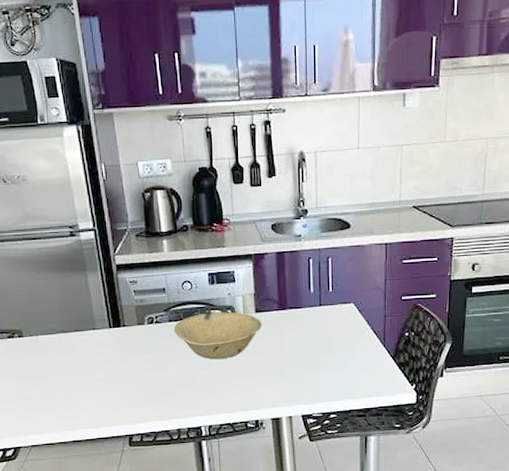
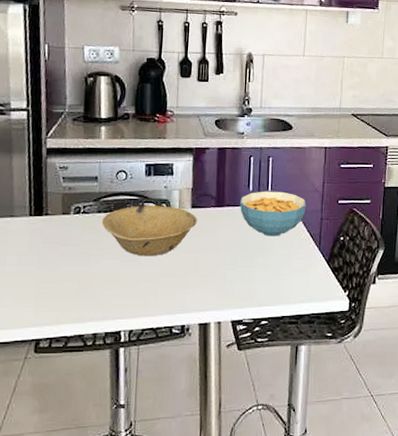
cereal bowl: none [302,291,369,336] -> present [240,191,306,237]

